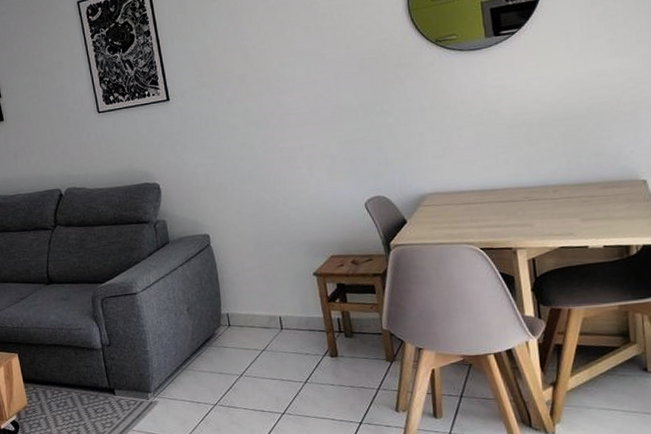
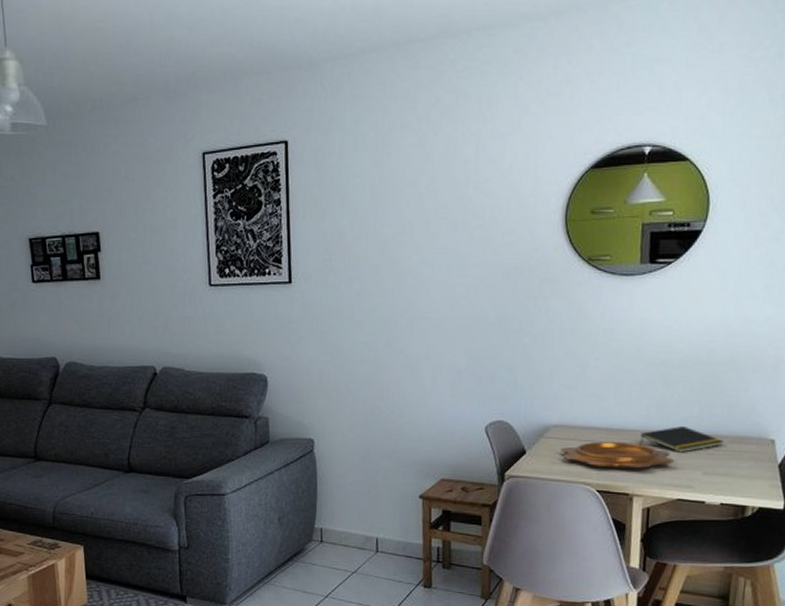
decorative bowl: none [439,200,551,228] -> present [561,442,675,470]
notepad: none [514,178,596,204] -> present [640,425,724,453]

